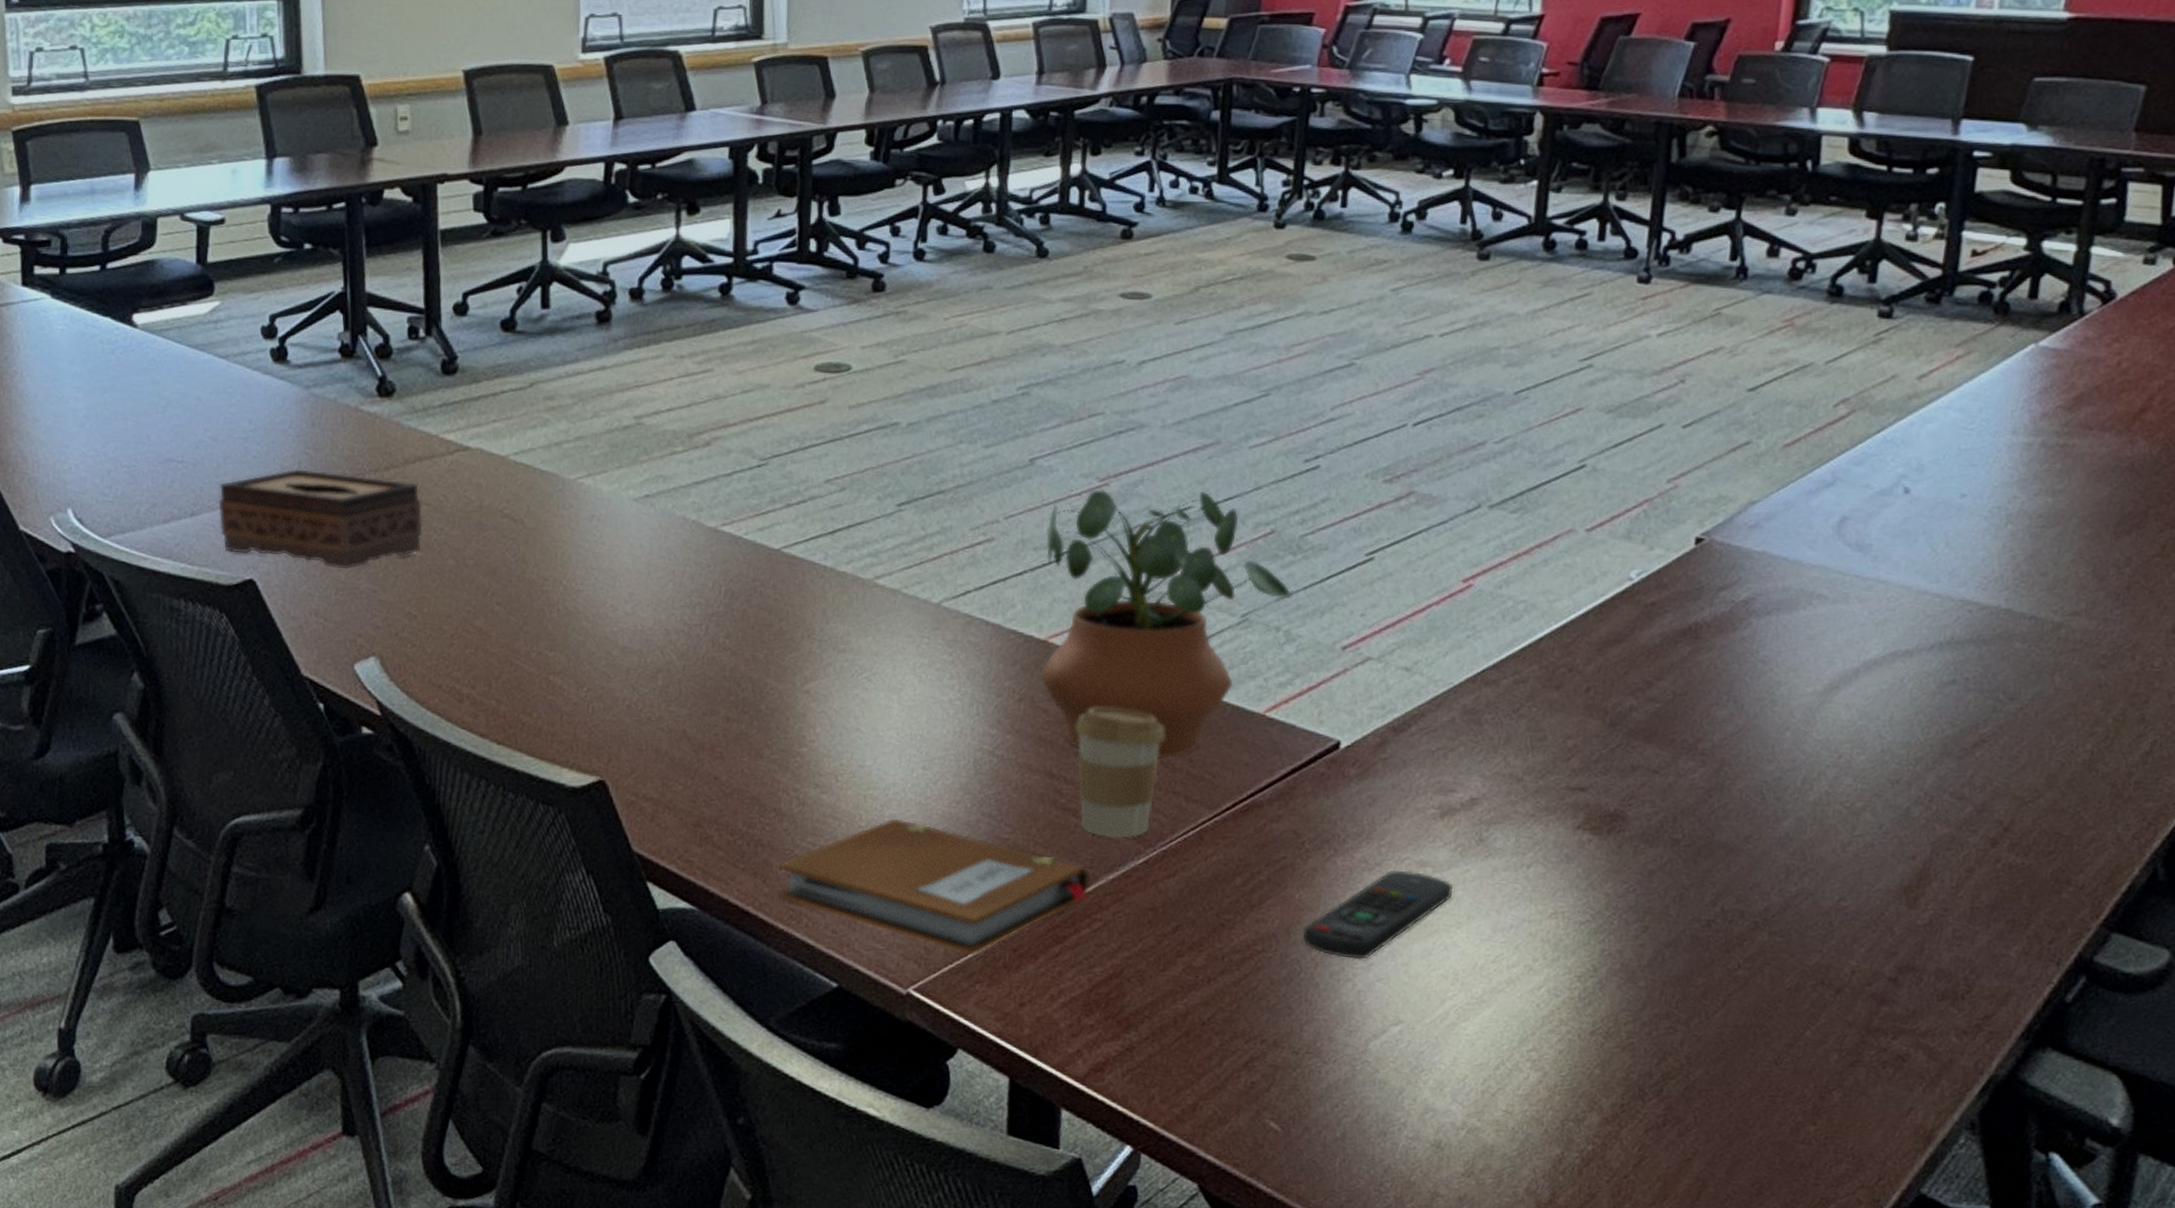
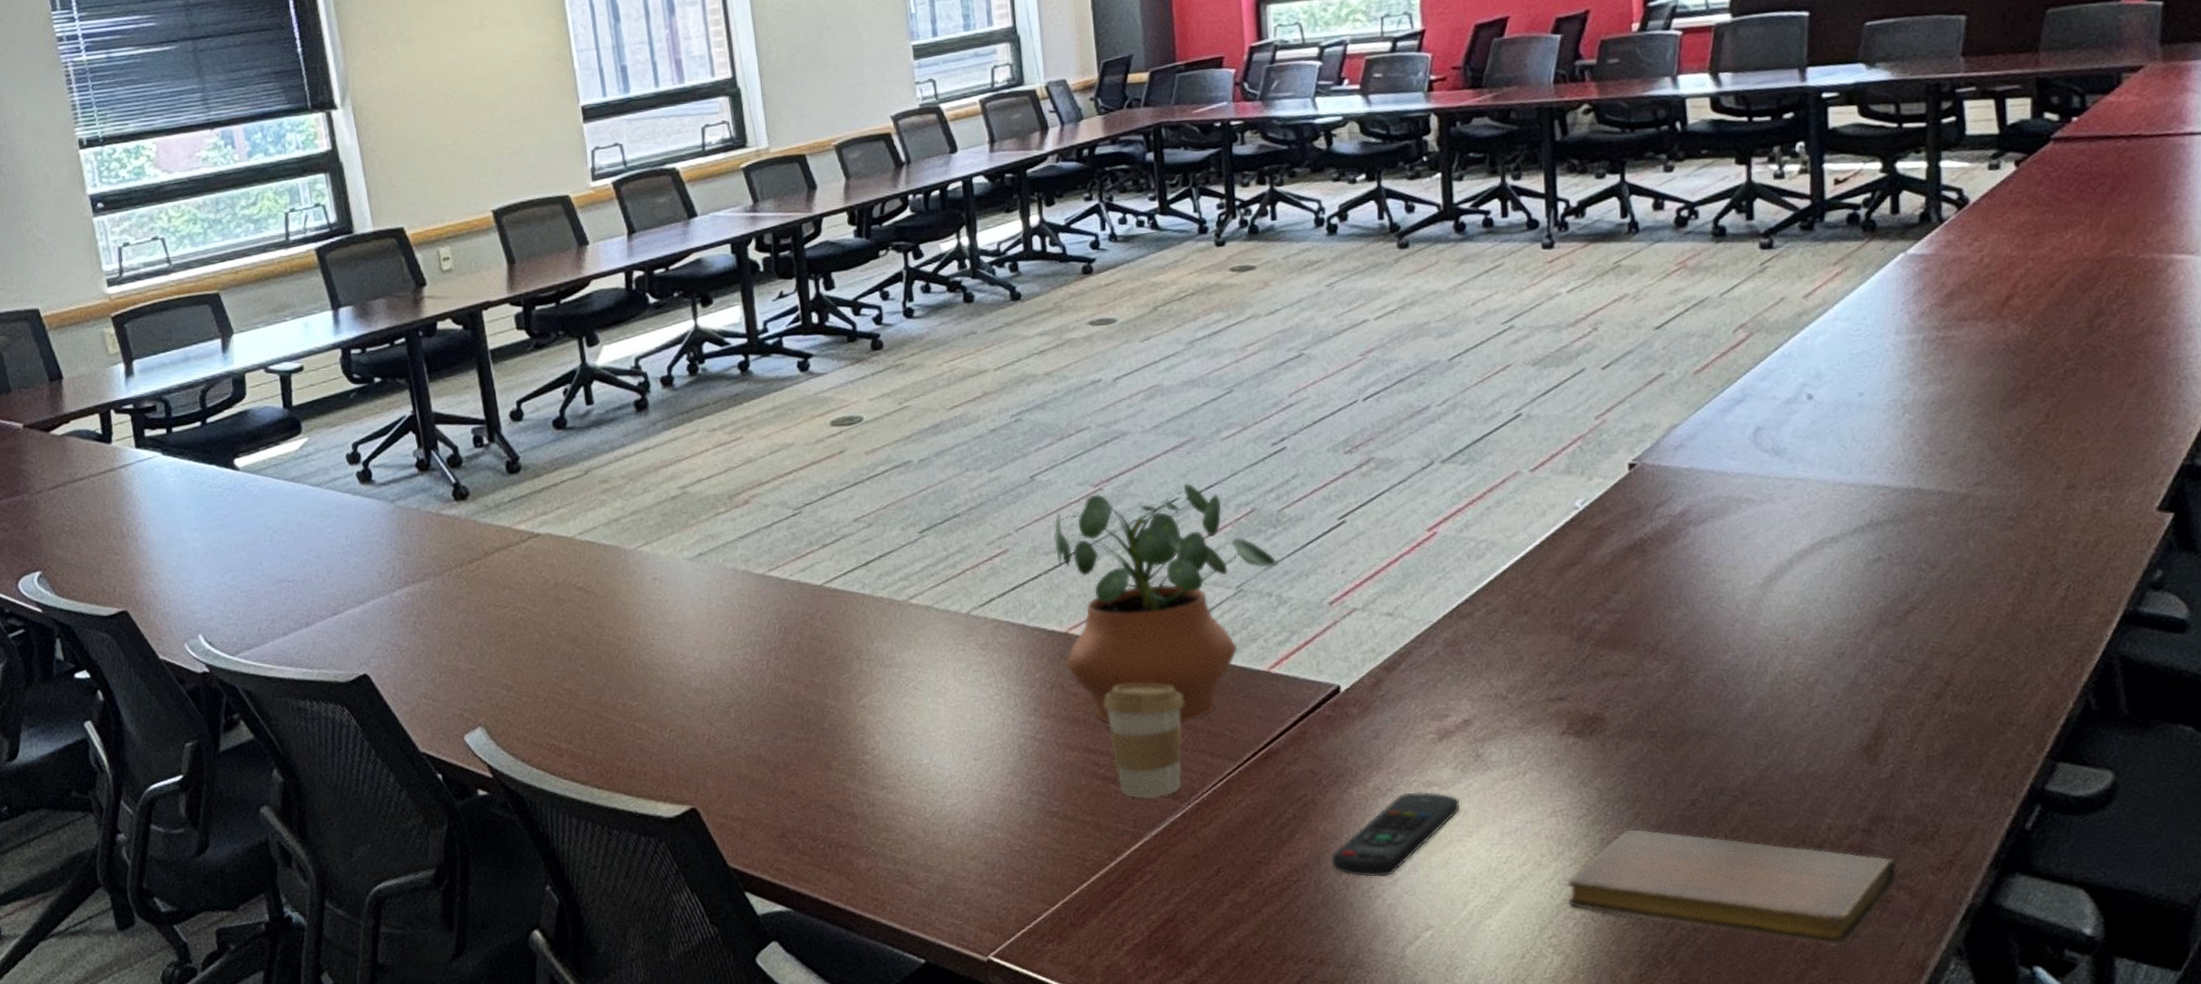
tissue box: present [218,469,423,570] -> none [327,571,509,655]
notebook: present [777,818,1091,956] -> none [858,806,1137,919]
notebook: none [1554,943,1921,1102] -> present [1568,829,1897,946]

